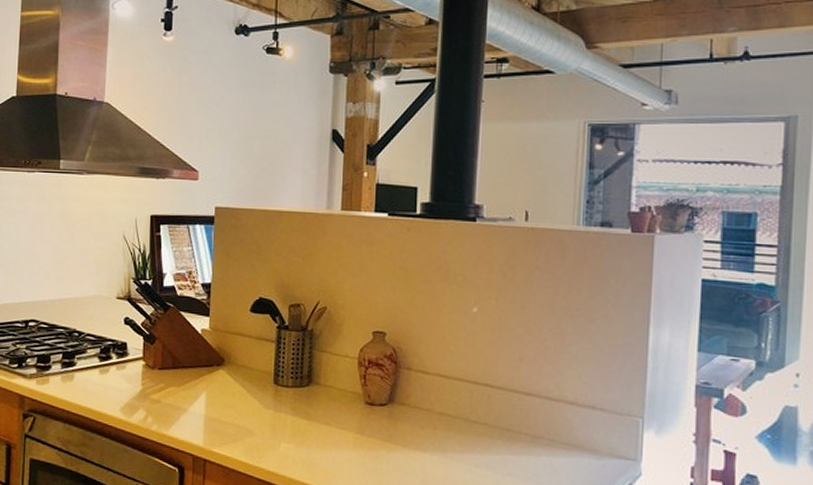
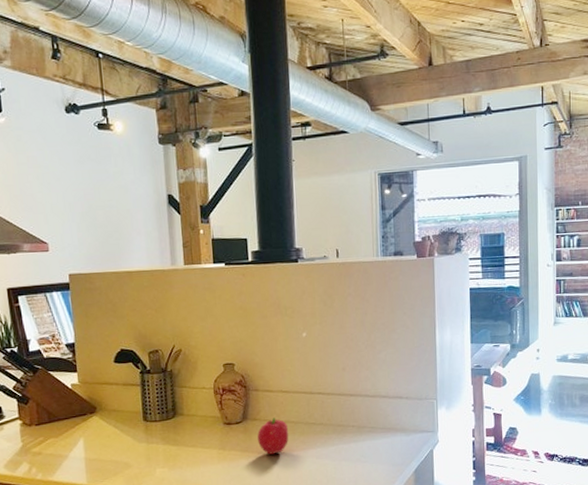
fruit: none [404,406,443,451] -> present [257,417,289,455]

